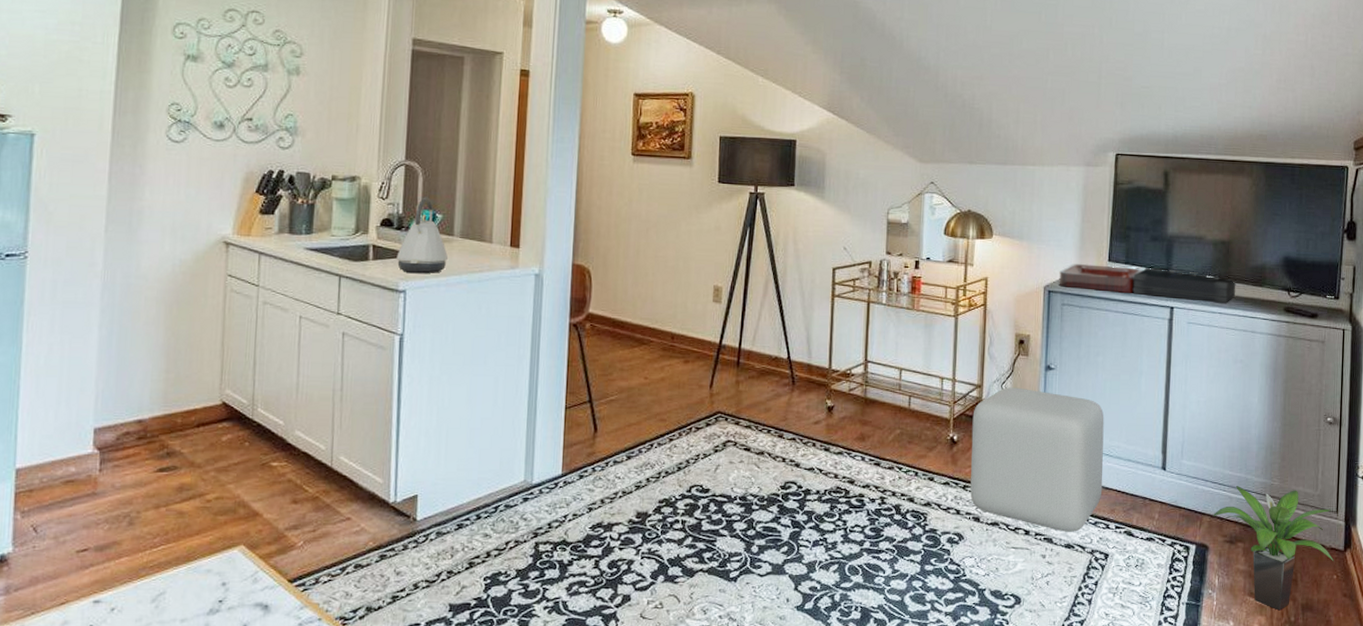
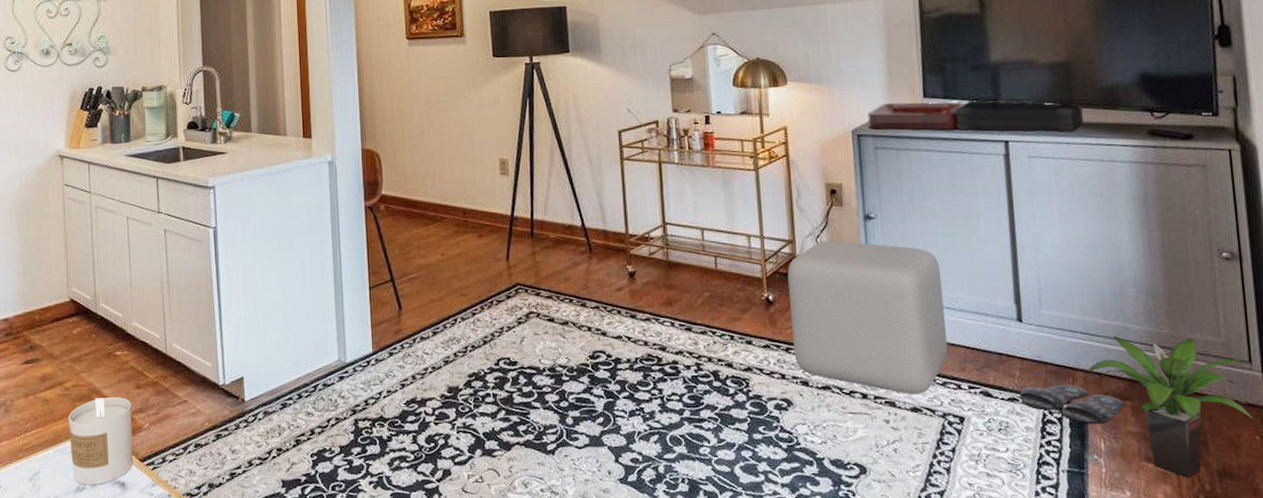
candle: none [206,511,284,607] -> present [68,396,133,485]
kettle: present [396,197,448,273] -> none [204,98,248,170]
slippers: none [1156,526,1237,562] -> present [1019,384,1124,424]

